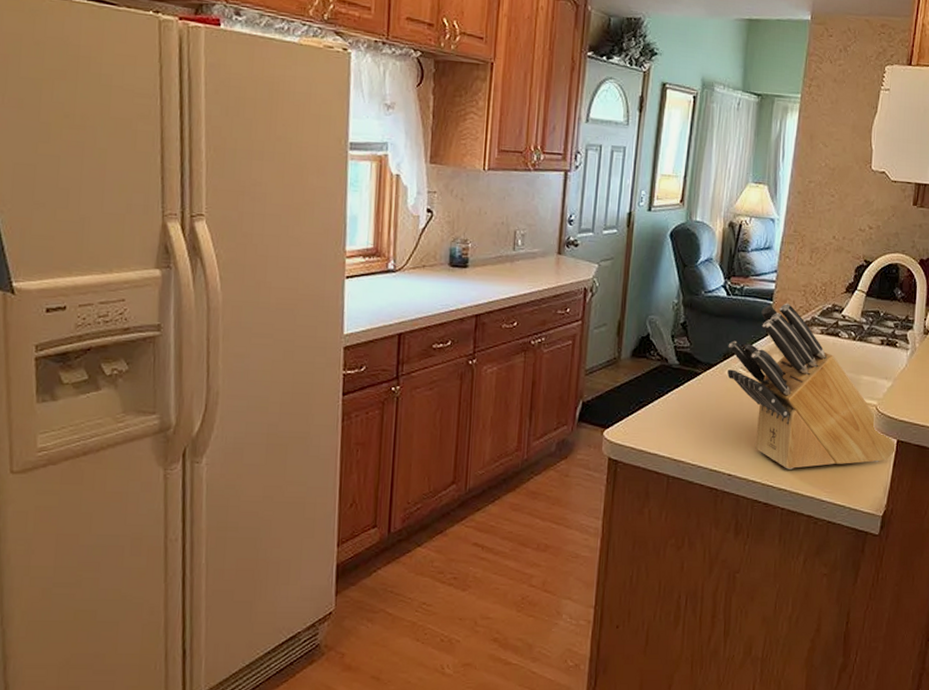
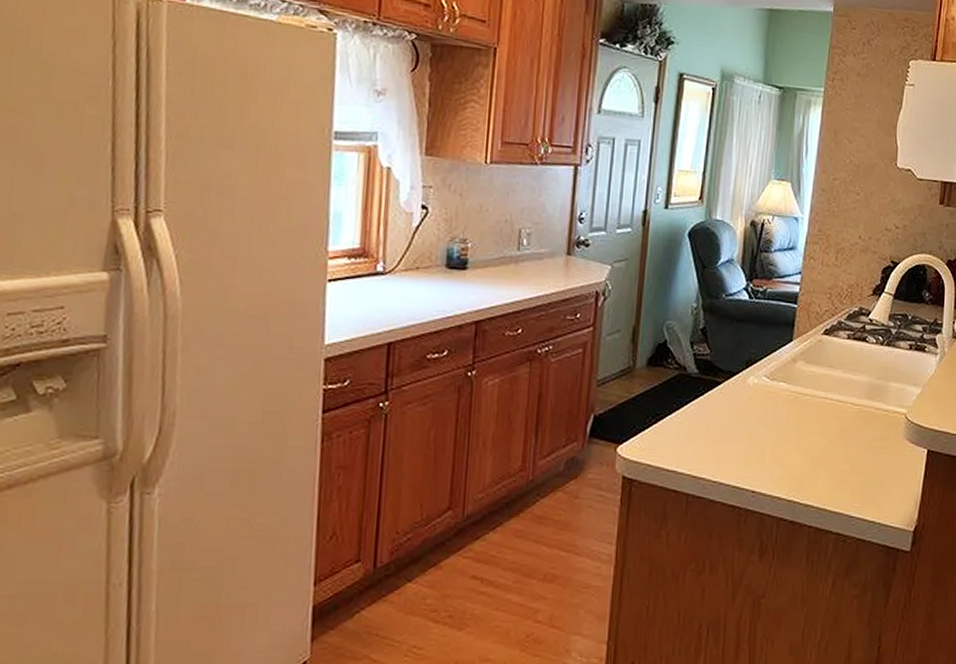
knife block: present [727,303,897,470] -> none [750,306,927,484]

